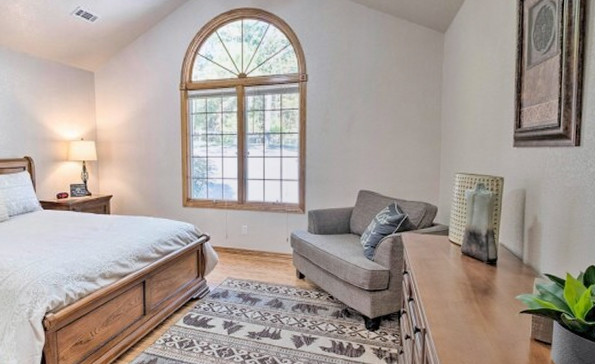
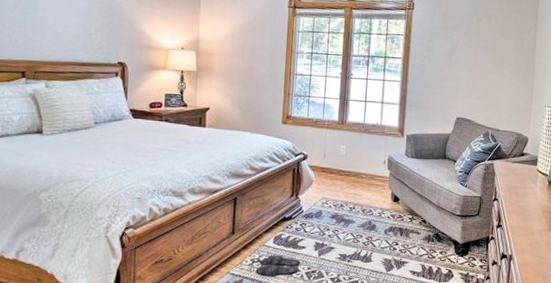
slippers: none [170,334,211,354] -> present [256,255,300,276]

